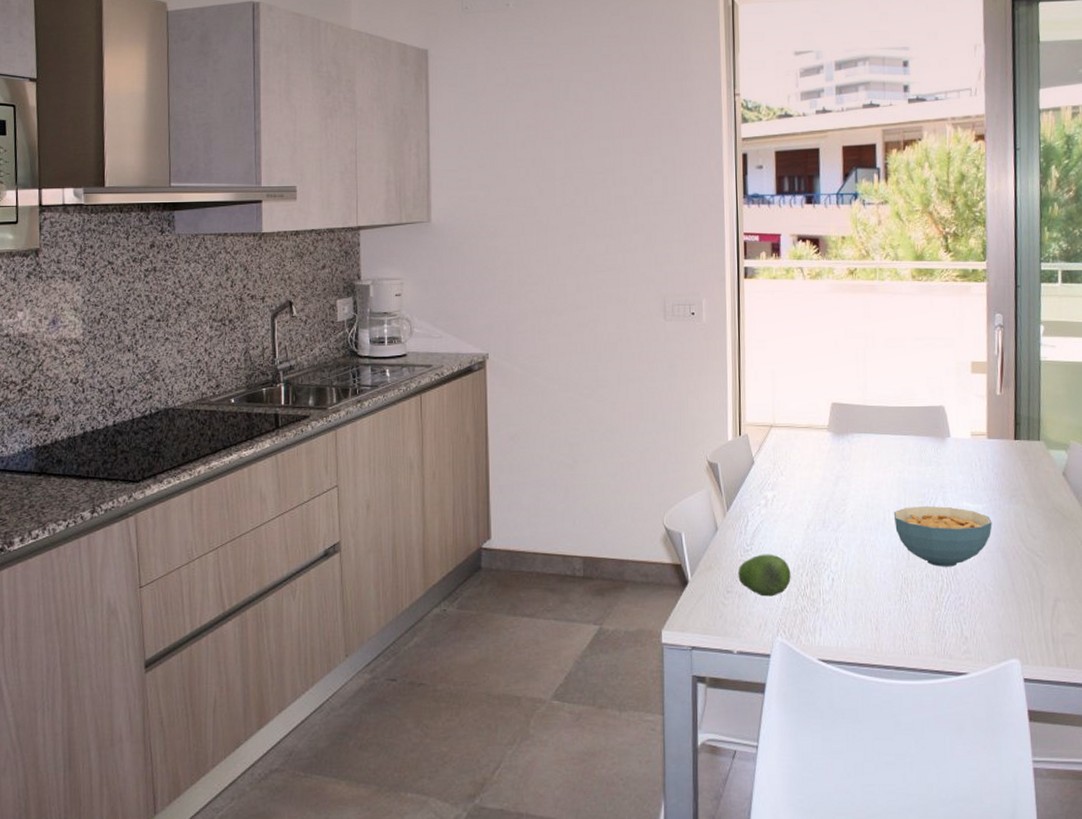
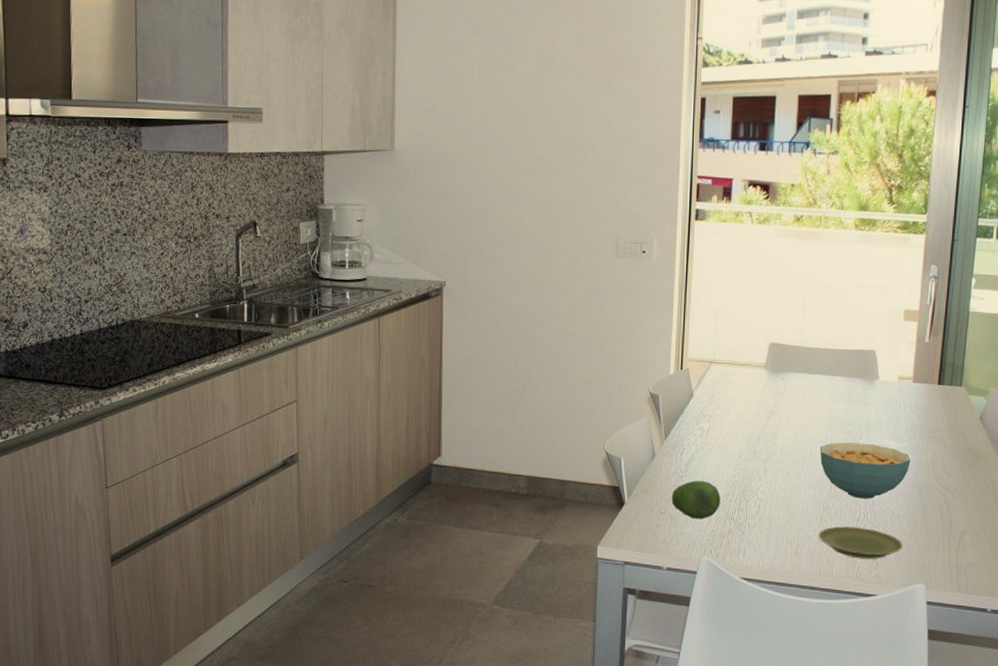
plate: none [899,598,993,633] -> present [818,526,903,559]

